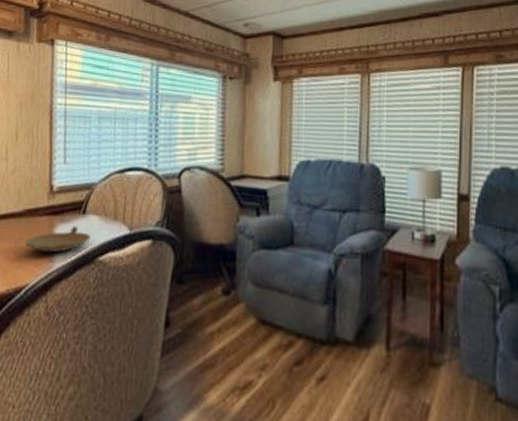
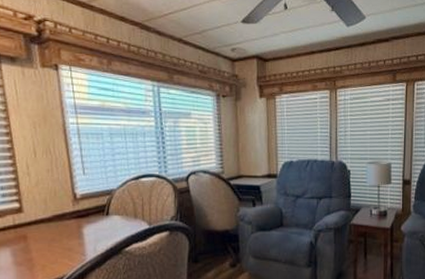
bowl: present [26,225,91,253] -> none [58,225,116,249]

